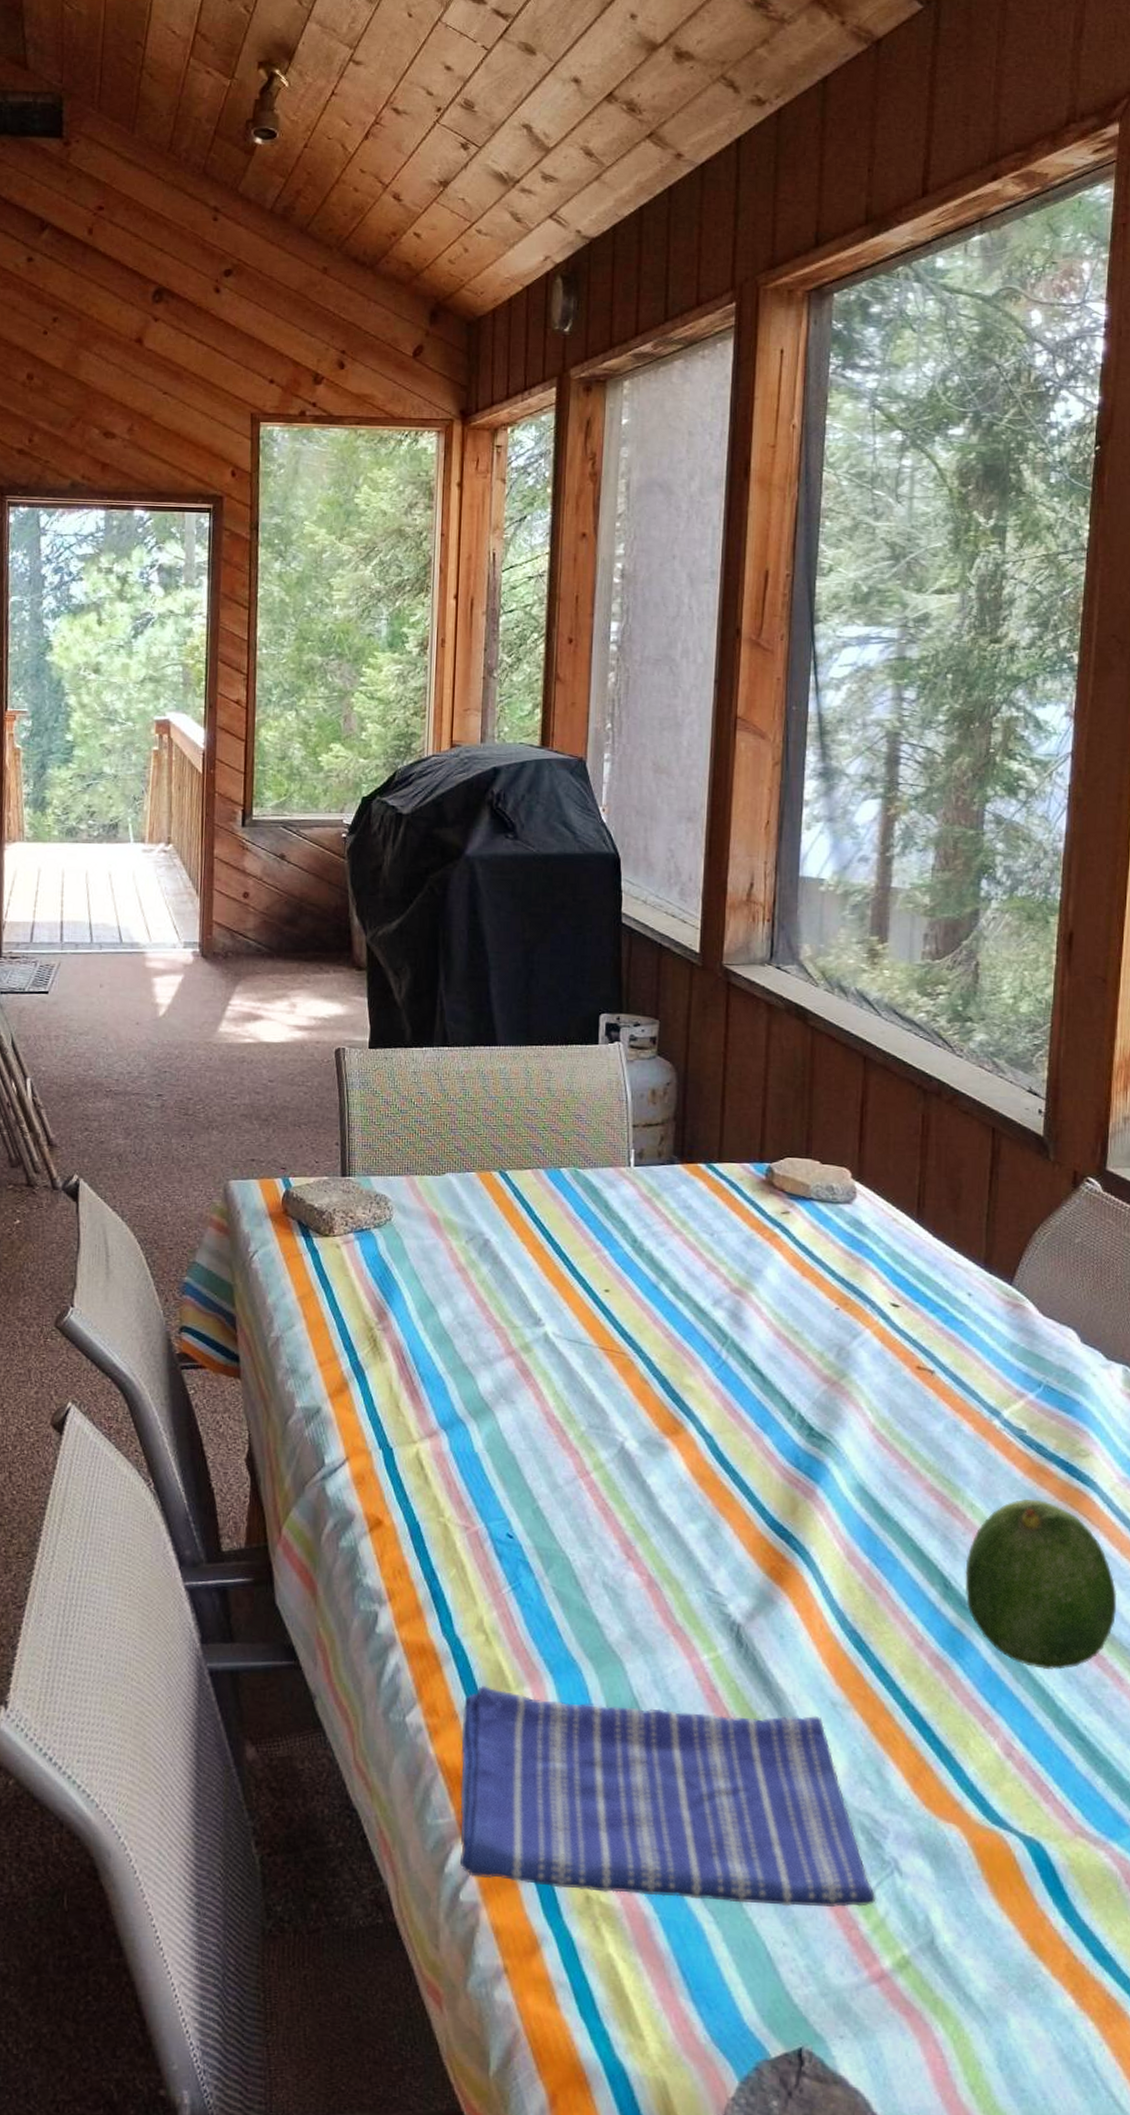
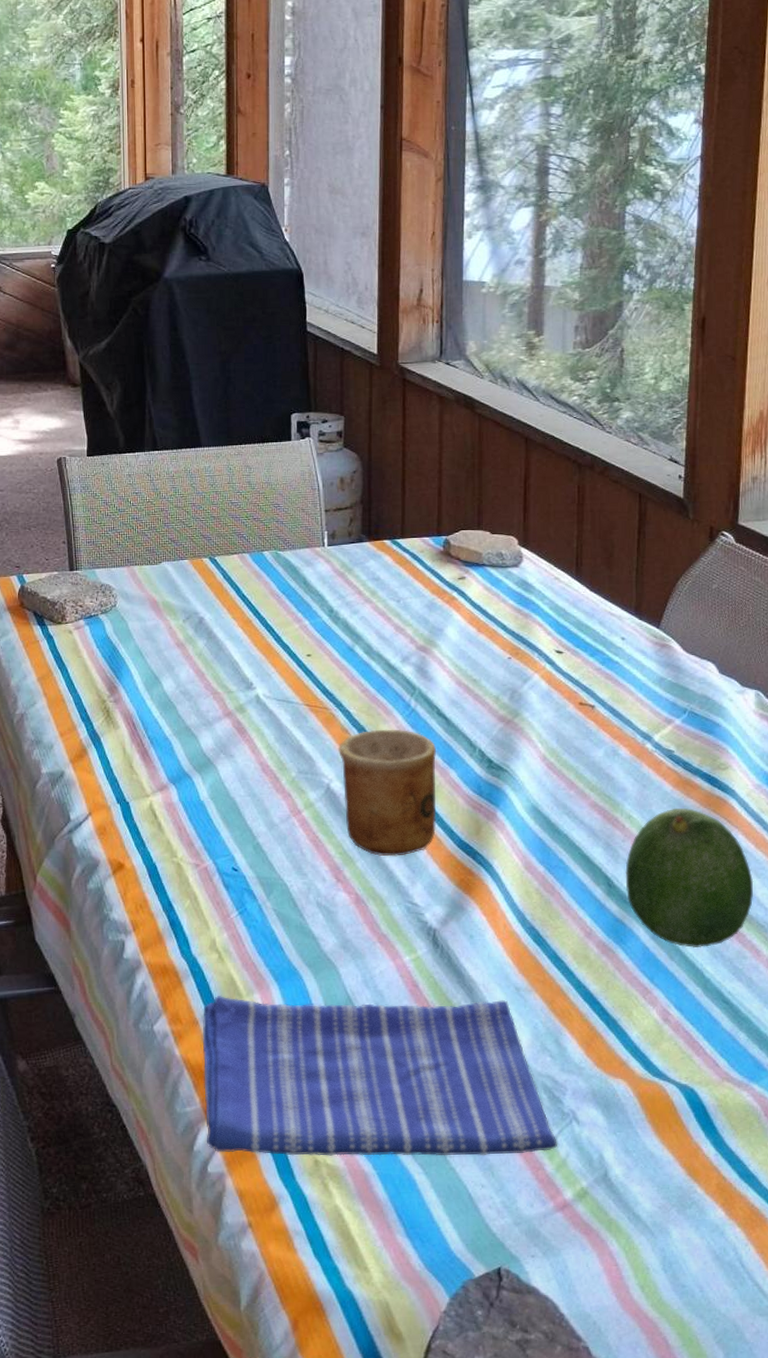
cup: none [635,1382,748,1534] -> present [337,729,437,857]

